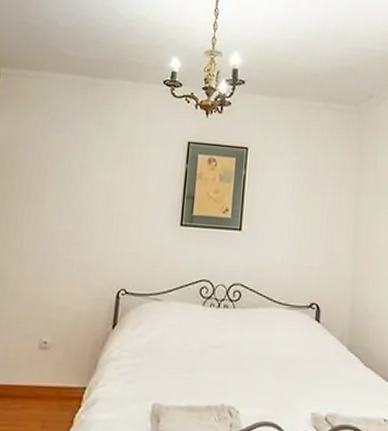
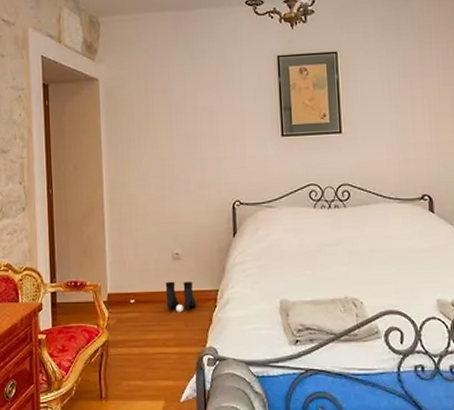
boots: none [22,373,59,411] -> present [165,281,197,312]

